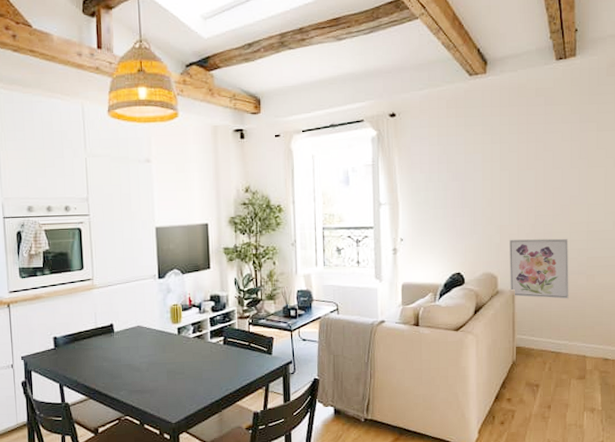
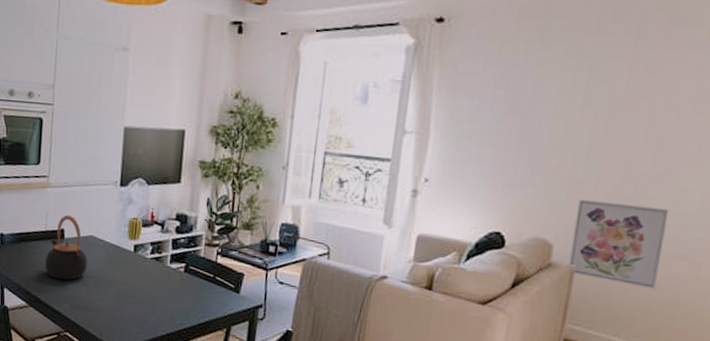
teapot: none [98,310,138,369] -> present [44,214,87,280]

